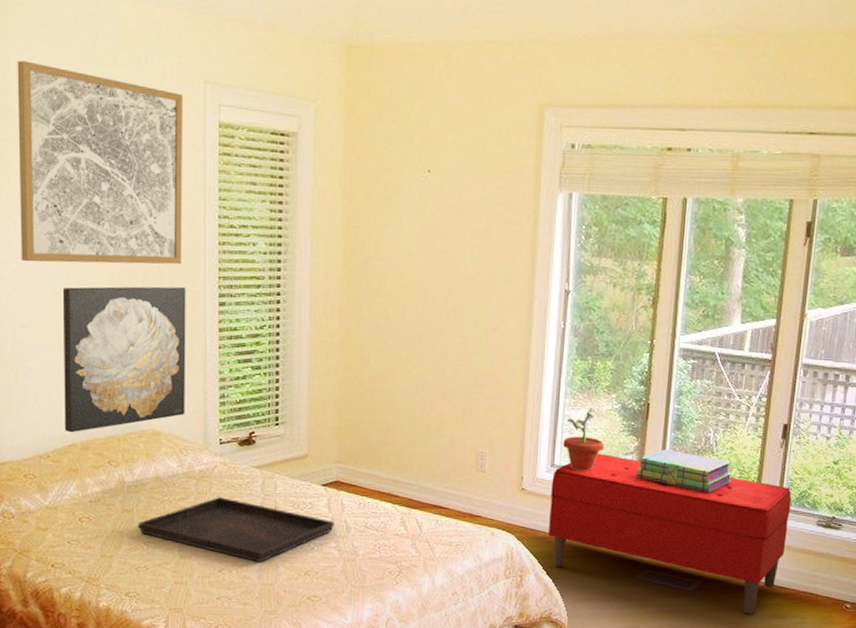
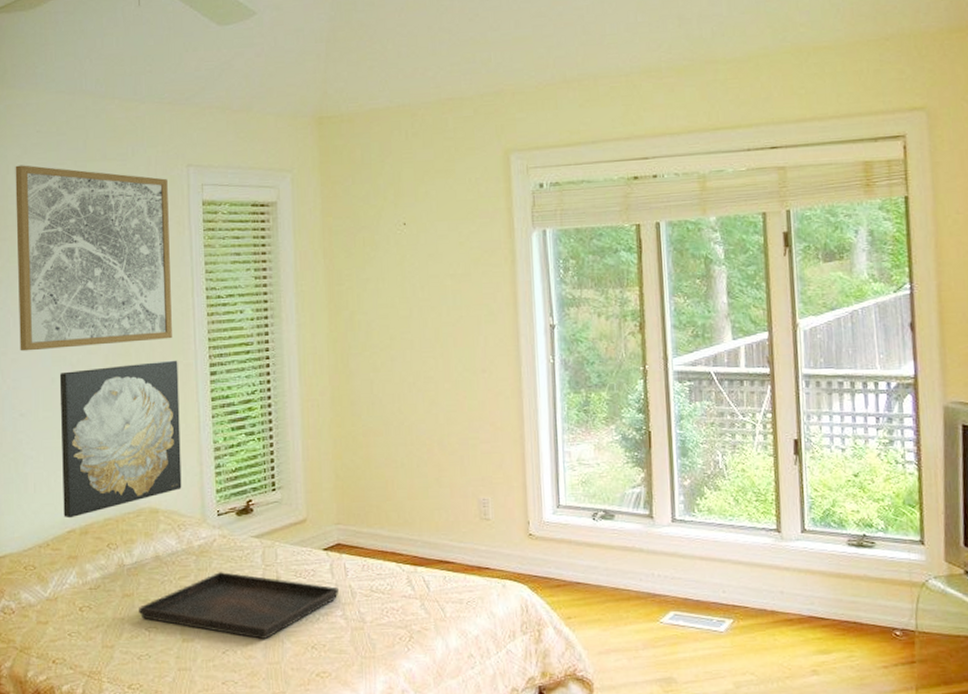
bench: present [549,453,792,614] -> none [559,489,818,652]
potted plant: present [563,408,604,471] -> none [567,442,609,509]
stack of books: present [636,449,733,493] -> none [646,478,748,521]

